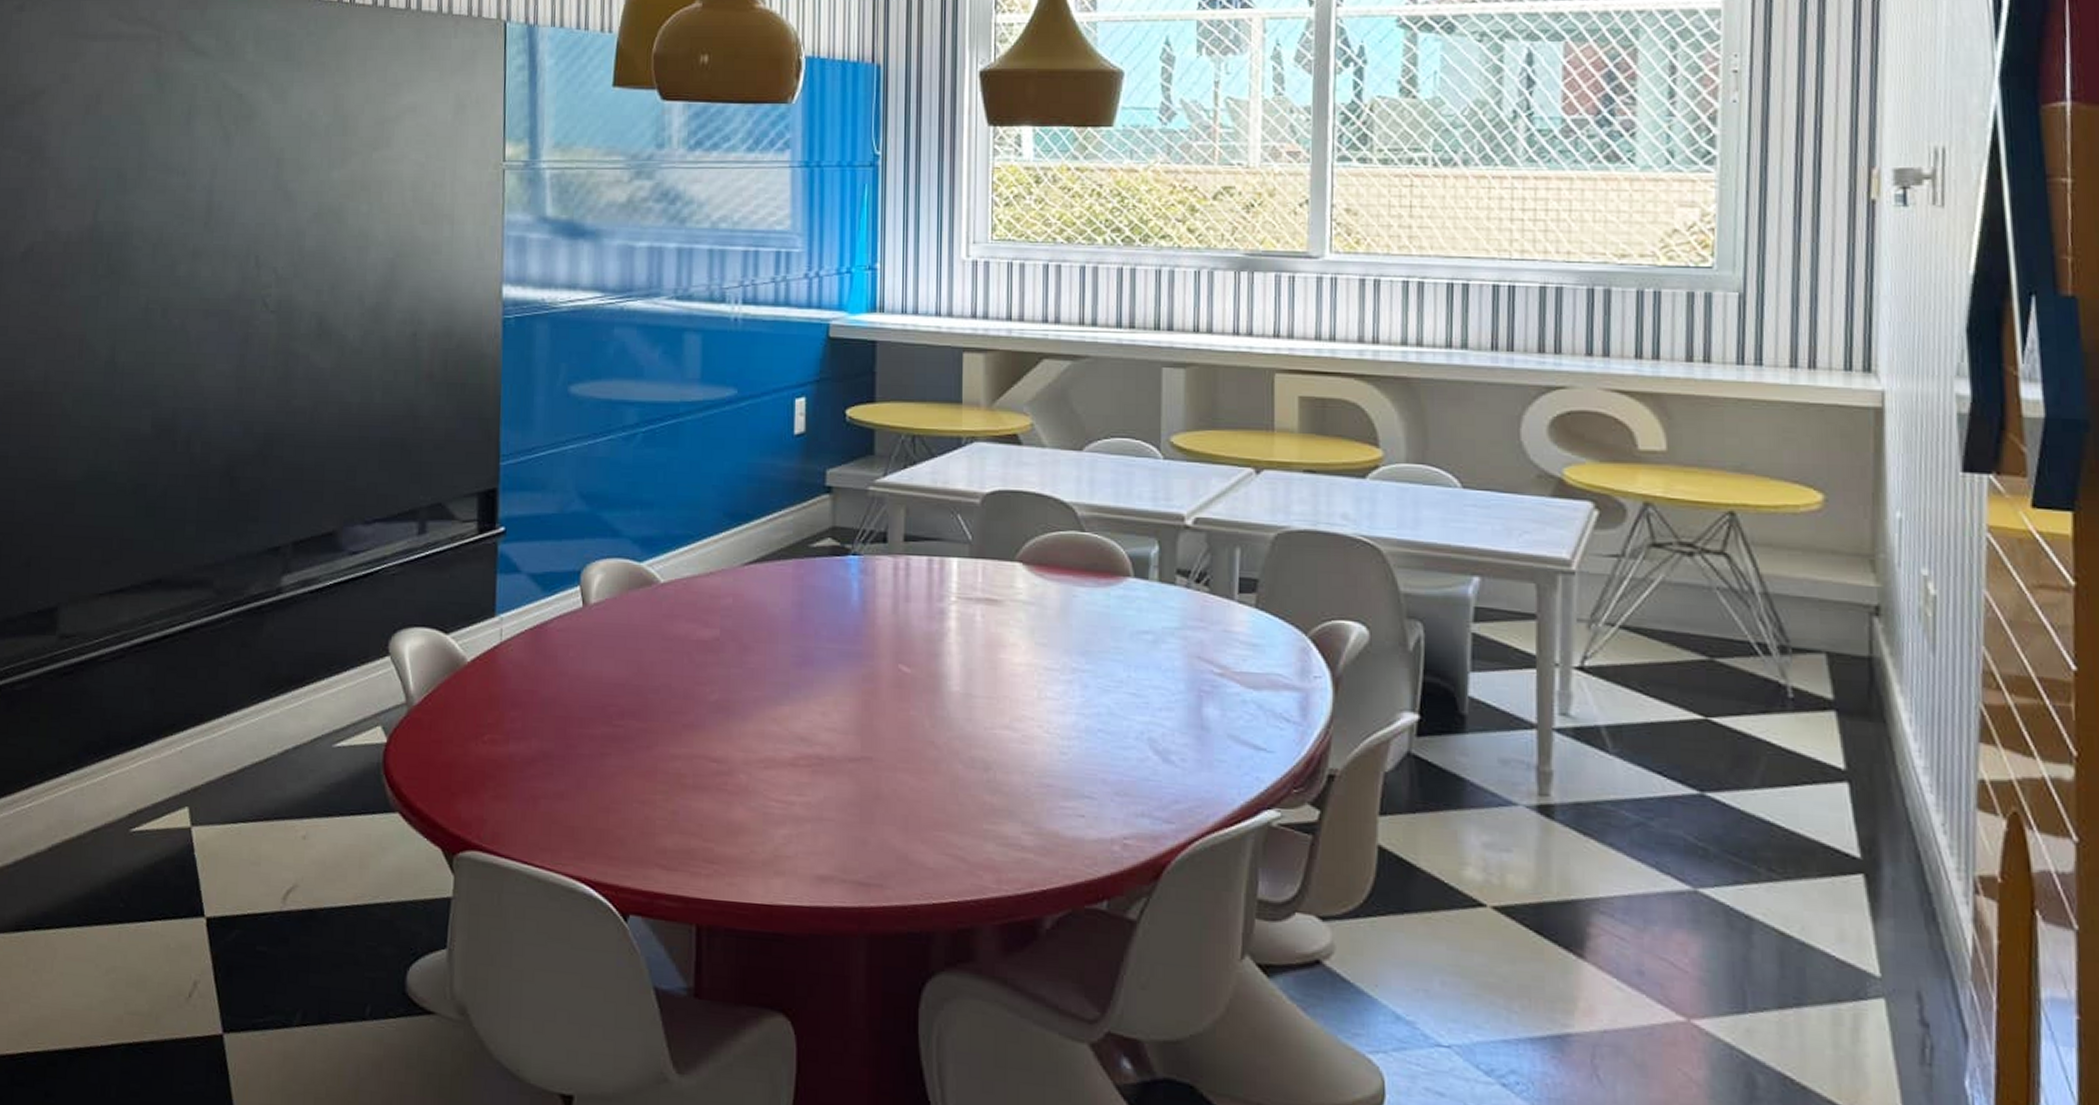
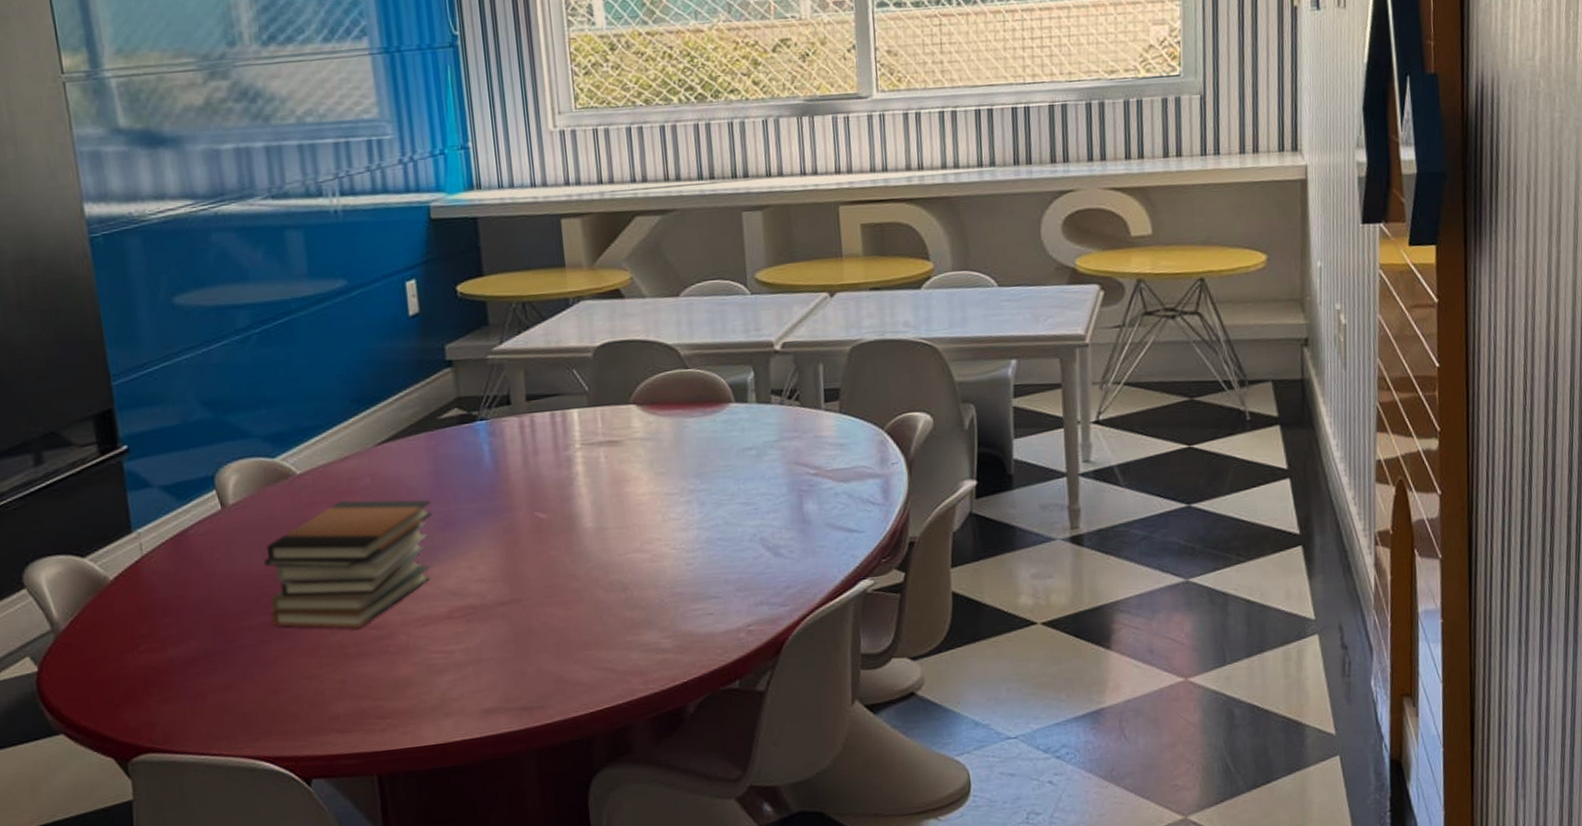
book stack: none [615,619,791,759] -> present [264,499,432,629]

